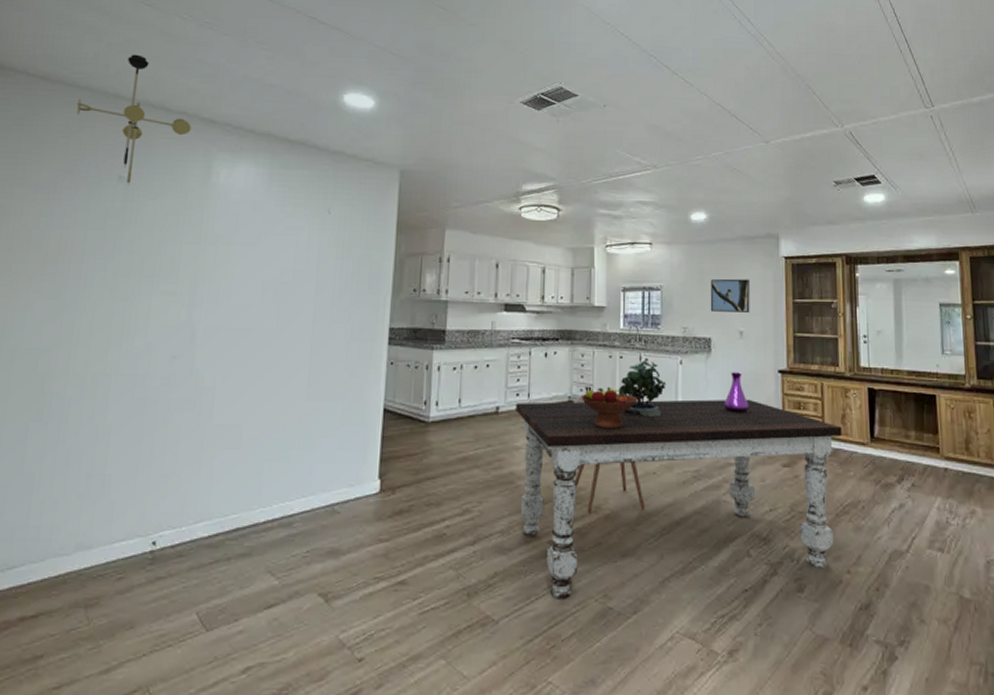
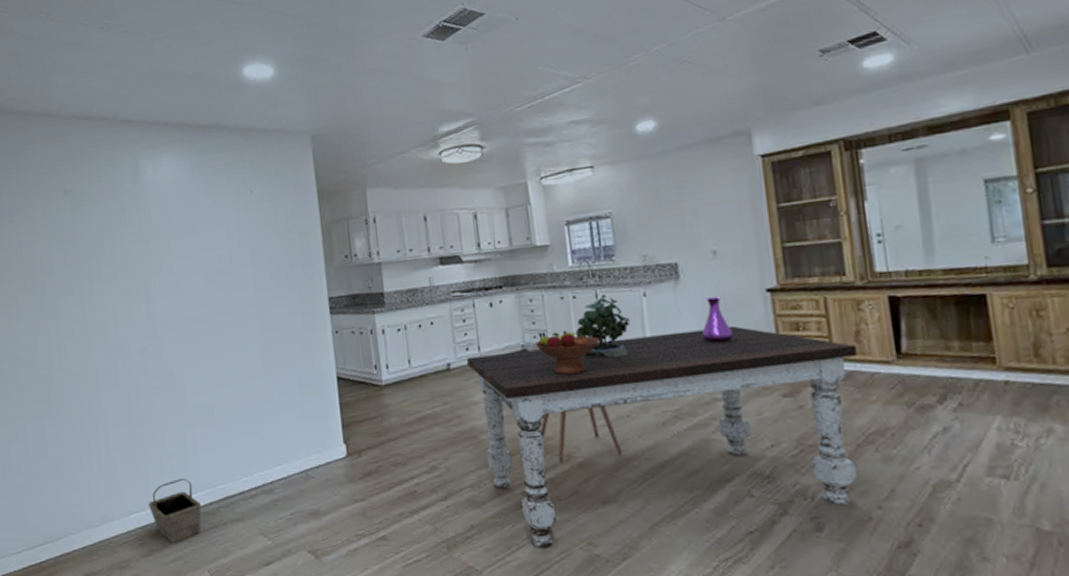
ceiling light fixture: present [76,54,191,186] -> none [16,70,114,197]
basket: none [140,505,206,578] -> present [149,479,202,543]
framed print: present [710,278,750,312] -> none [670,188,723,233]

